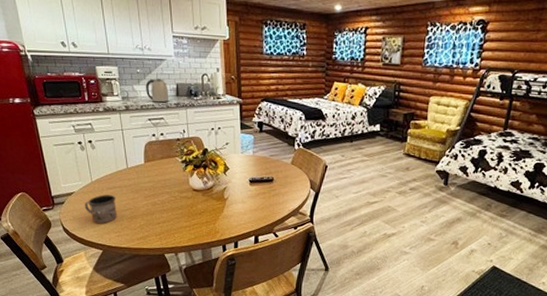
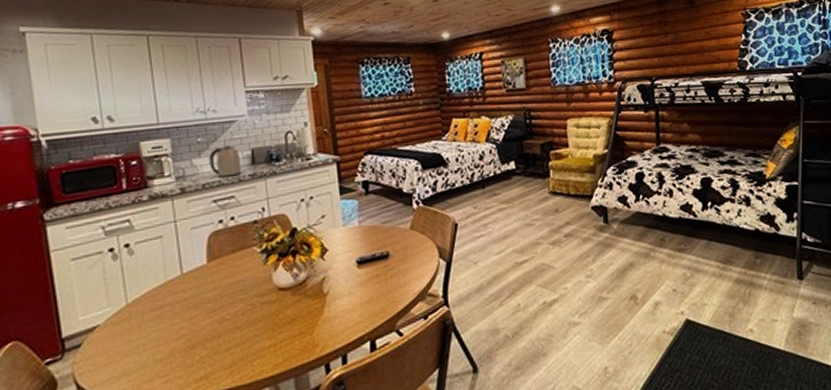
mug: present [84,194,118,224] -> none [113,319,166,370]

